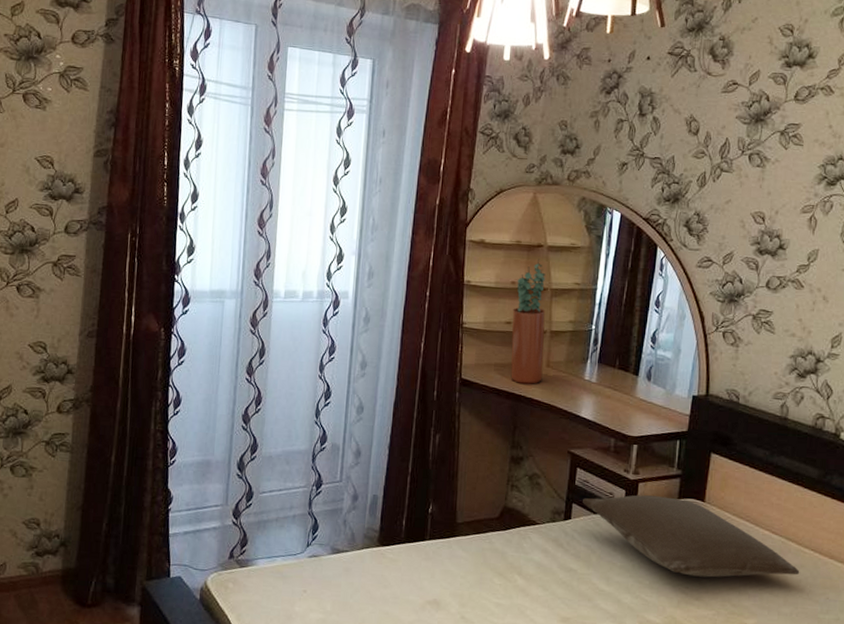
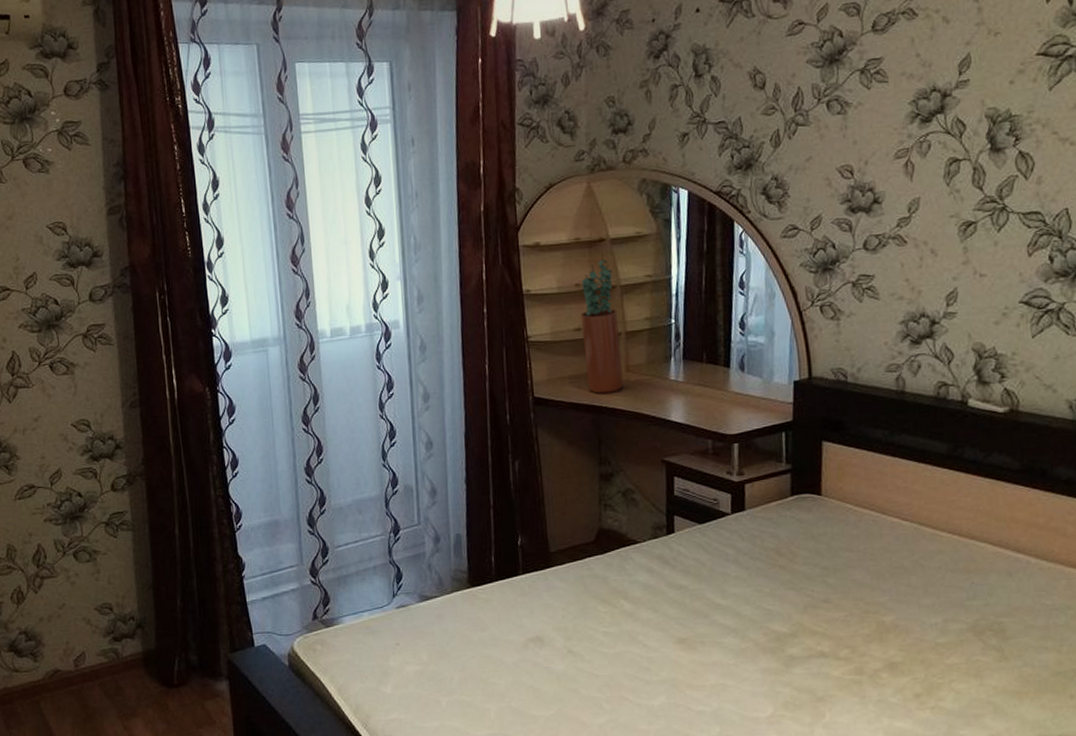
pillow: present [583,495,800,578] -> none [685,495,939,578]

